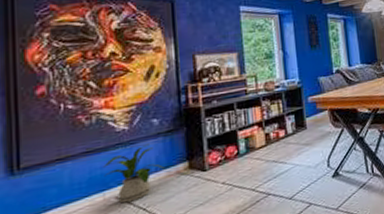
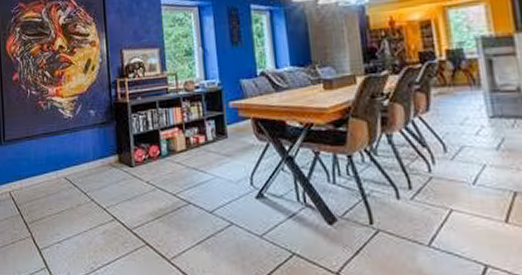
house plant: present [104,143,166,204] -> none [56,133,101,184]

